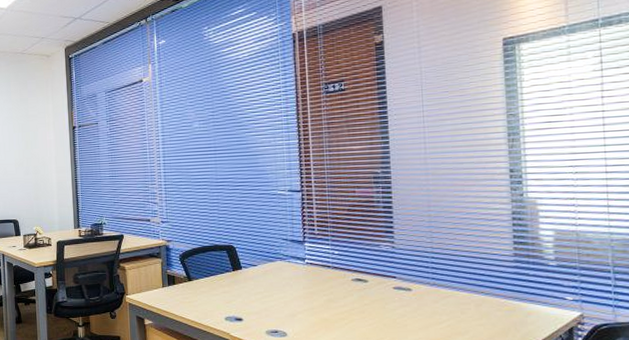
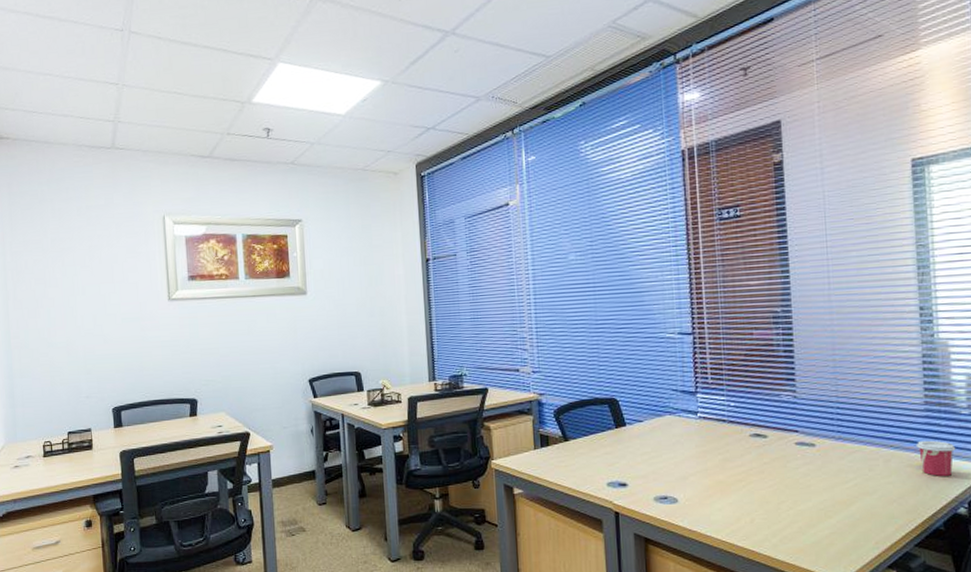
cup: none [505,288,544,320] -> present [915,440,956,476]

